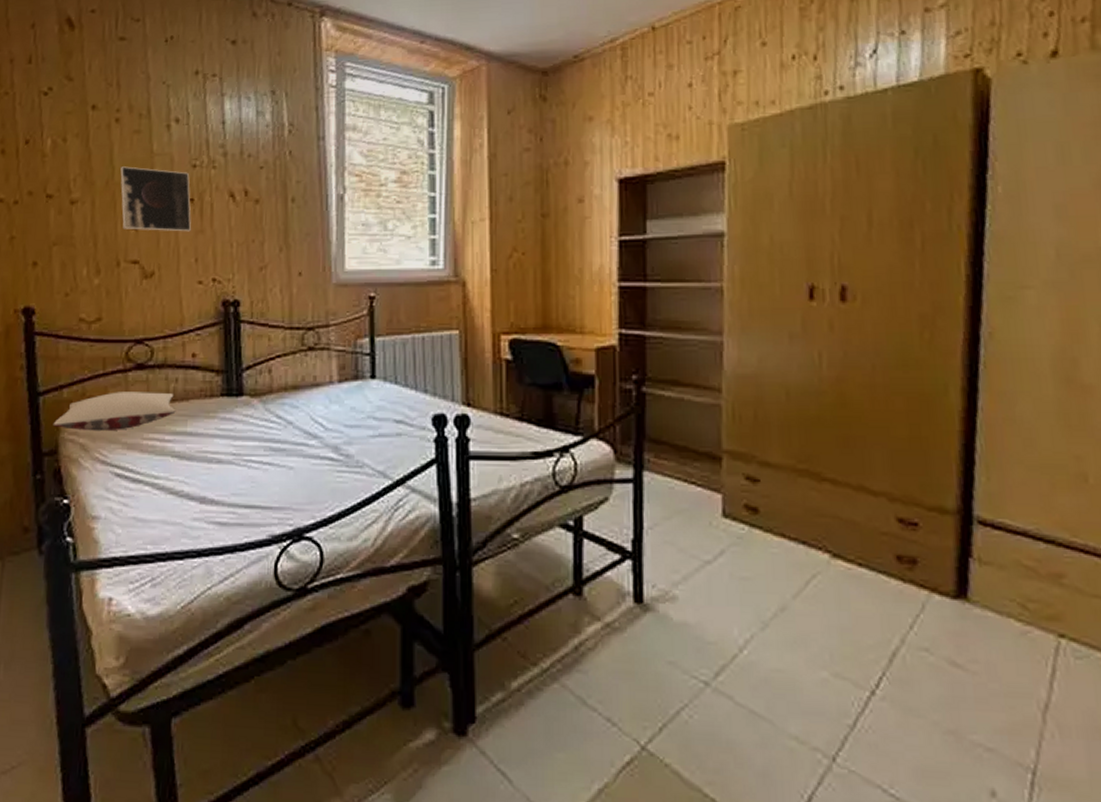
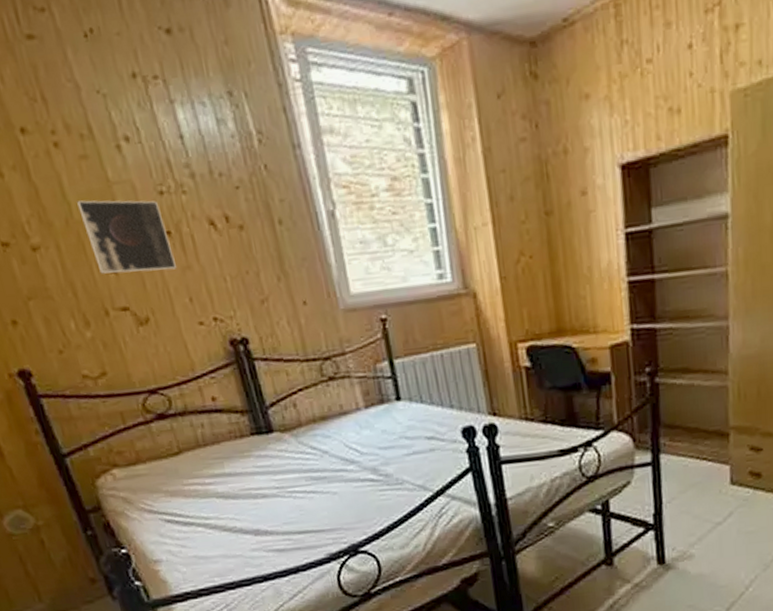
pillow: present [53,392,176,432] -> none [88,438,210,486]

